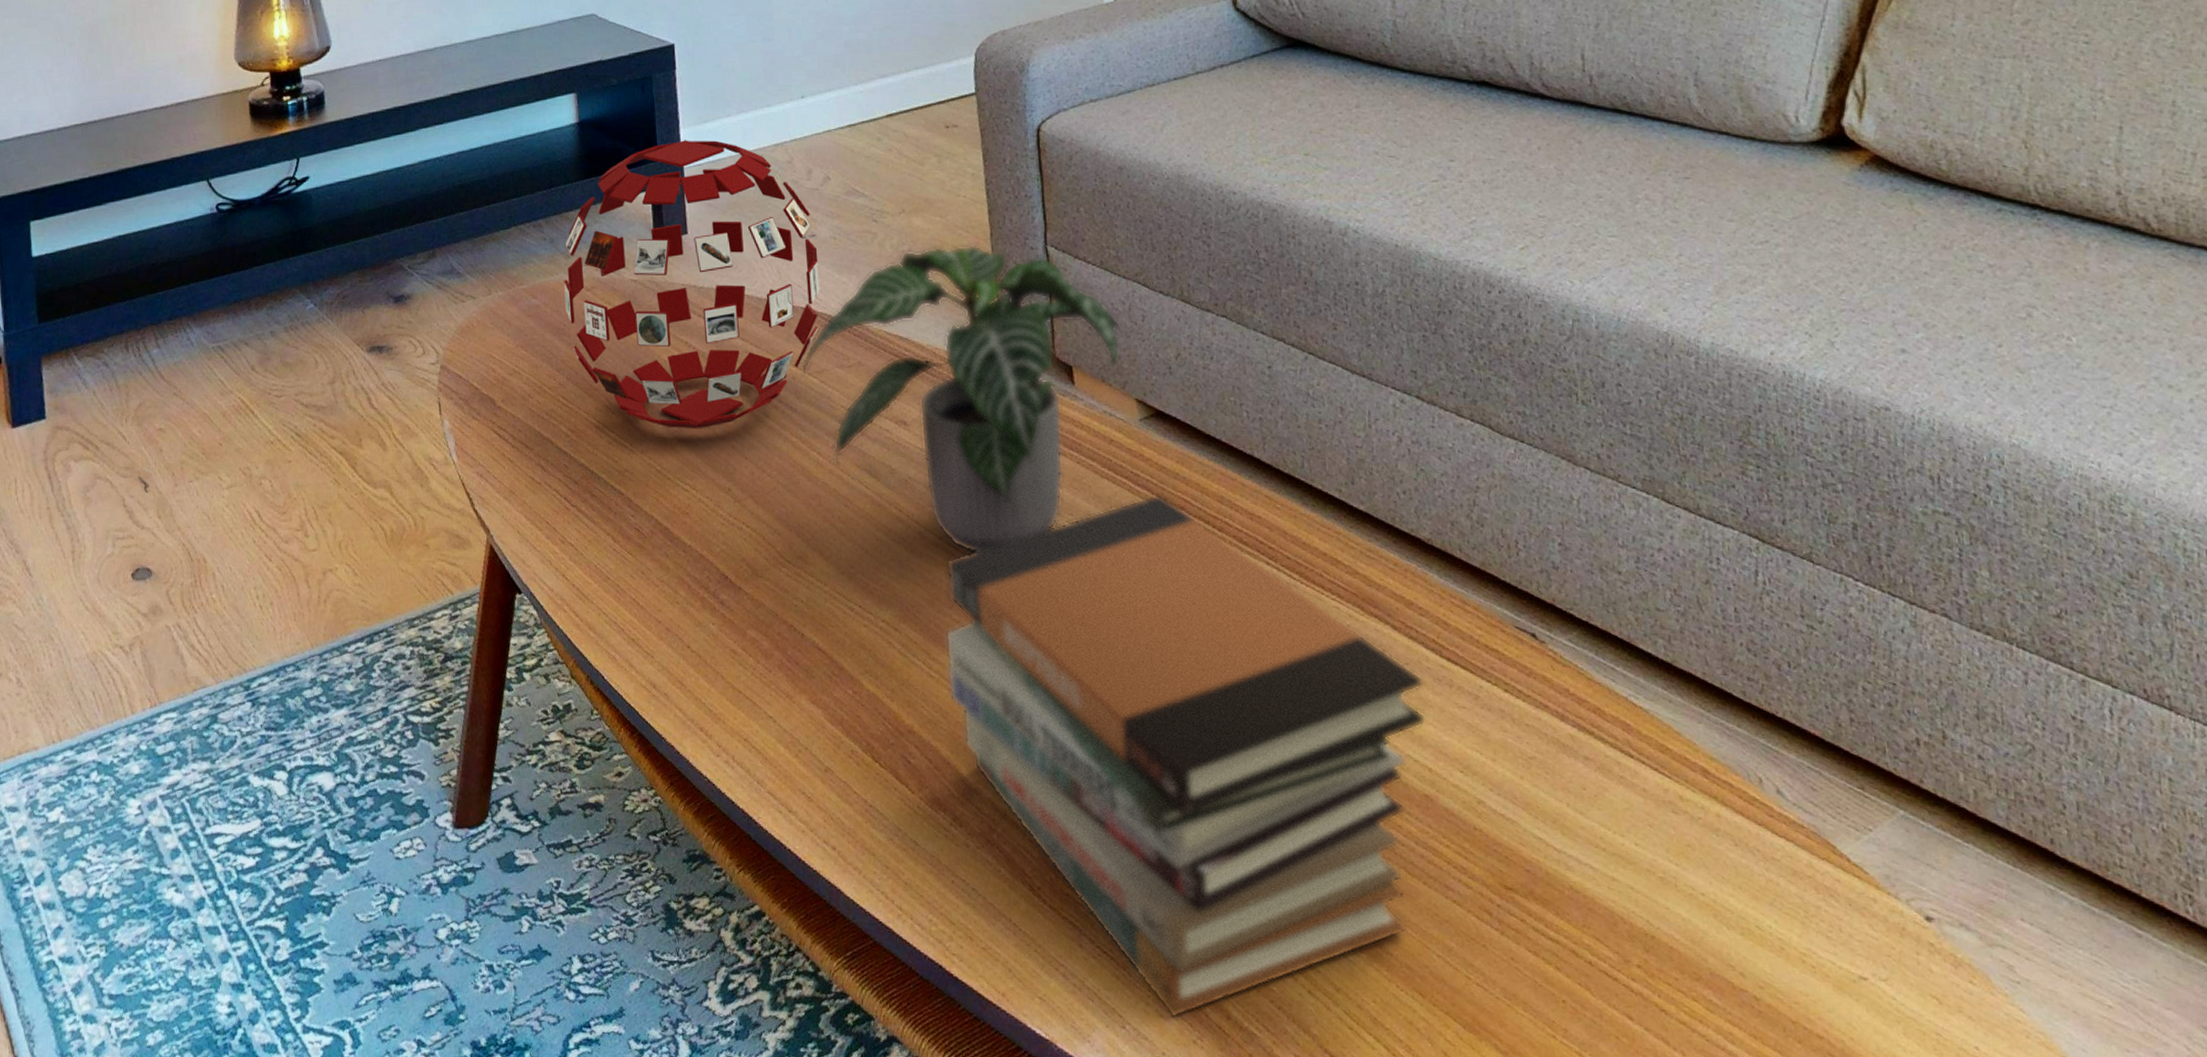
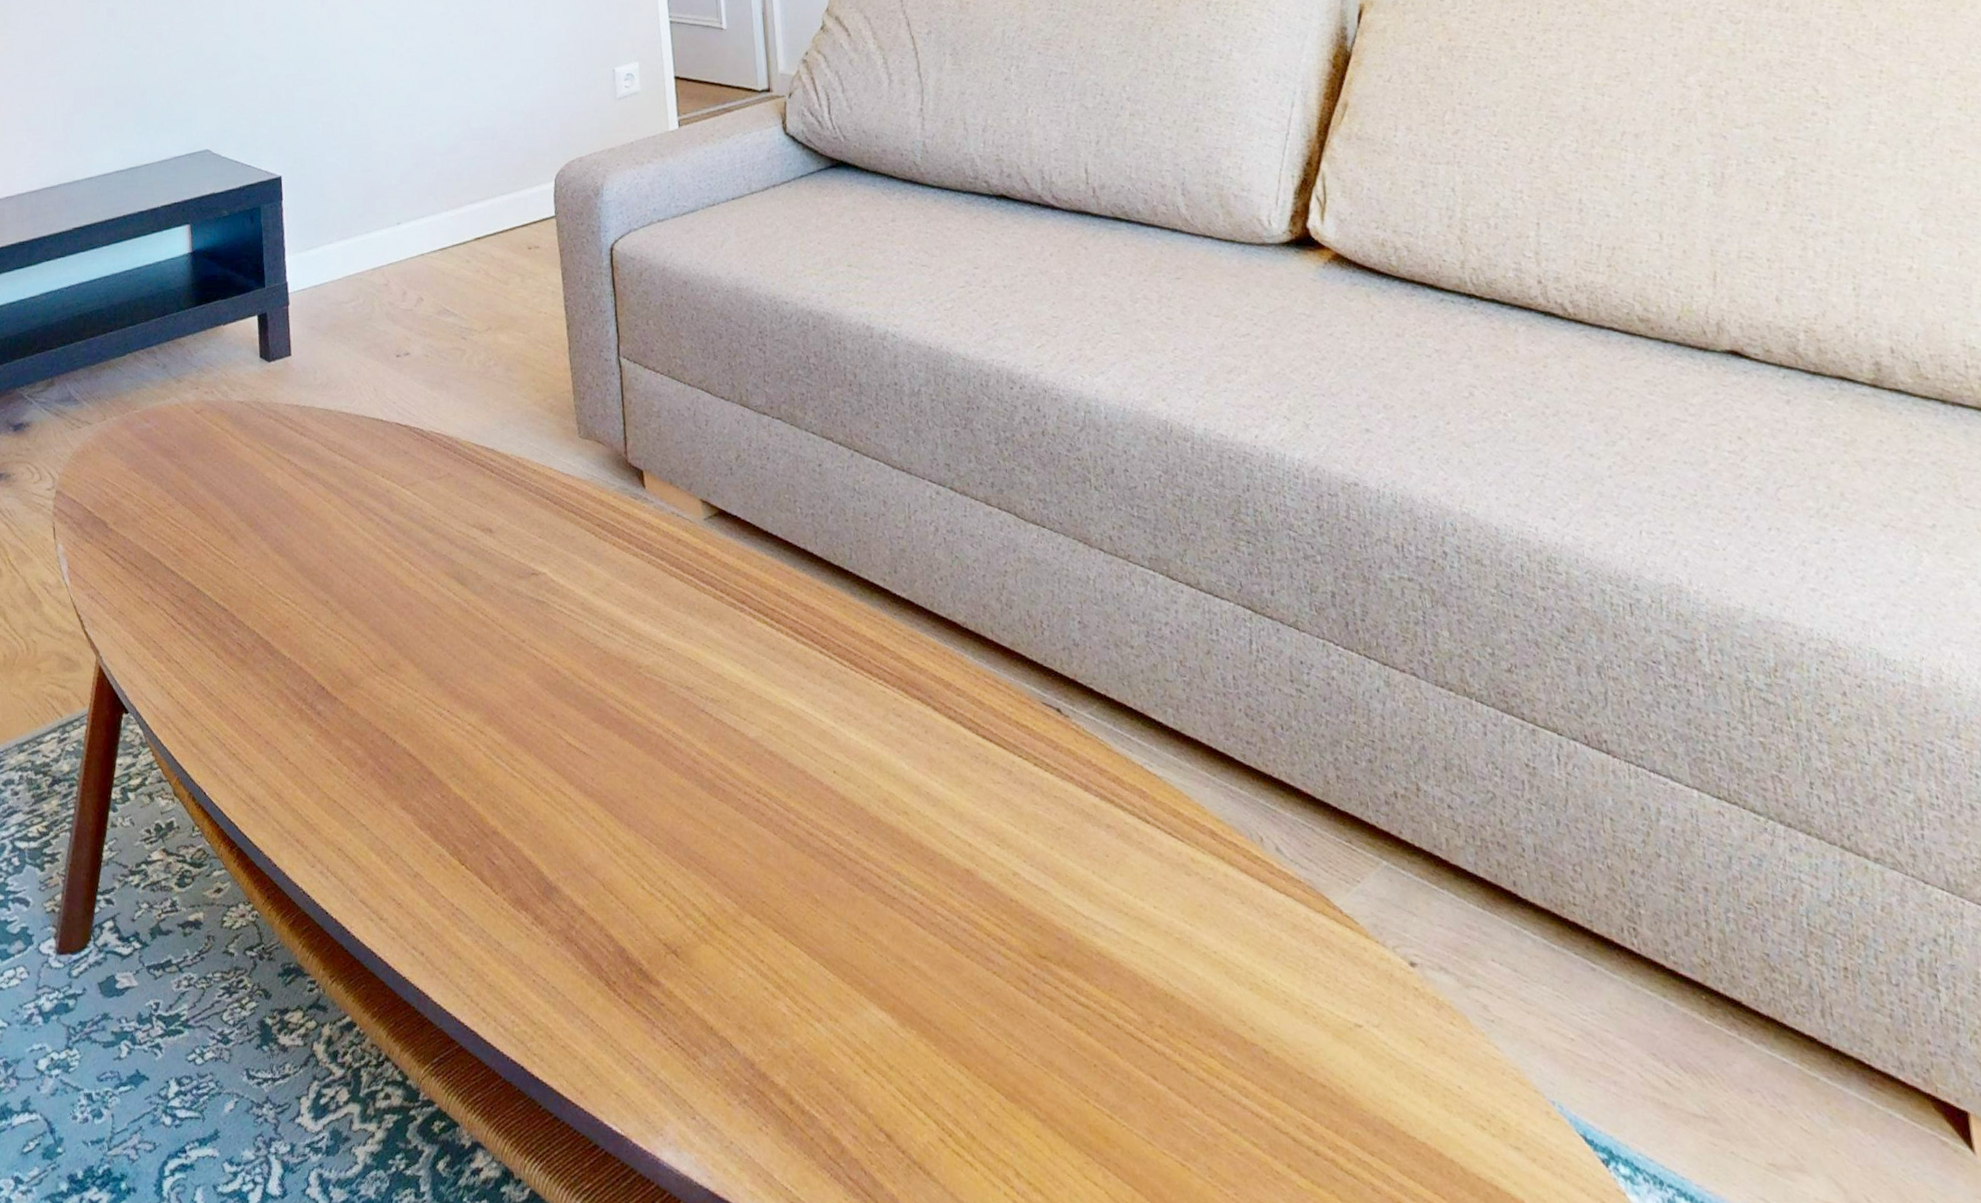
decorative ball: present [564,140,821,428] -> none [175,266,414,544]
potted plant: present [800,244,1122,552] -> none [394,358,687,653]
book stack: present [945,493,1427,1018] -> none [527,589,966,1105]

